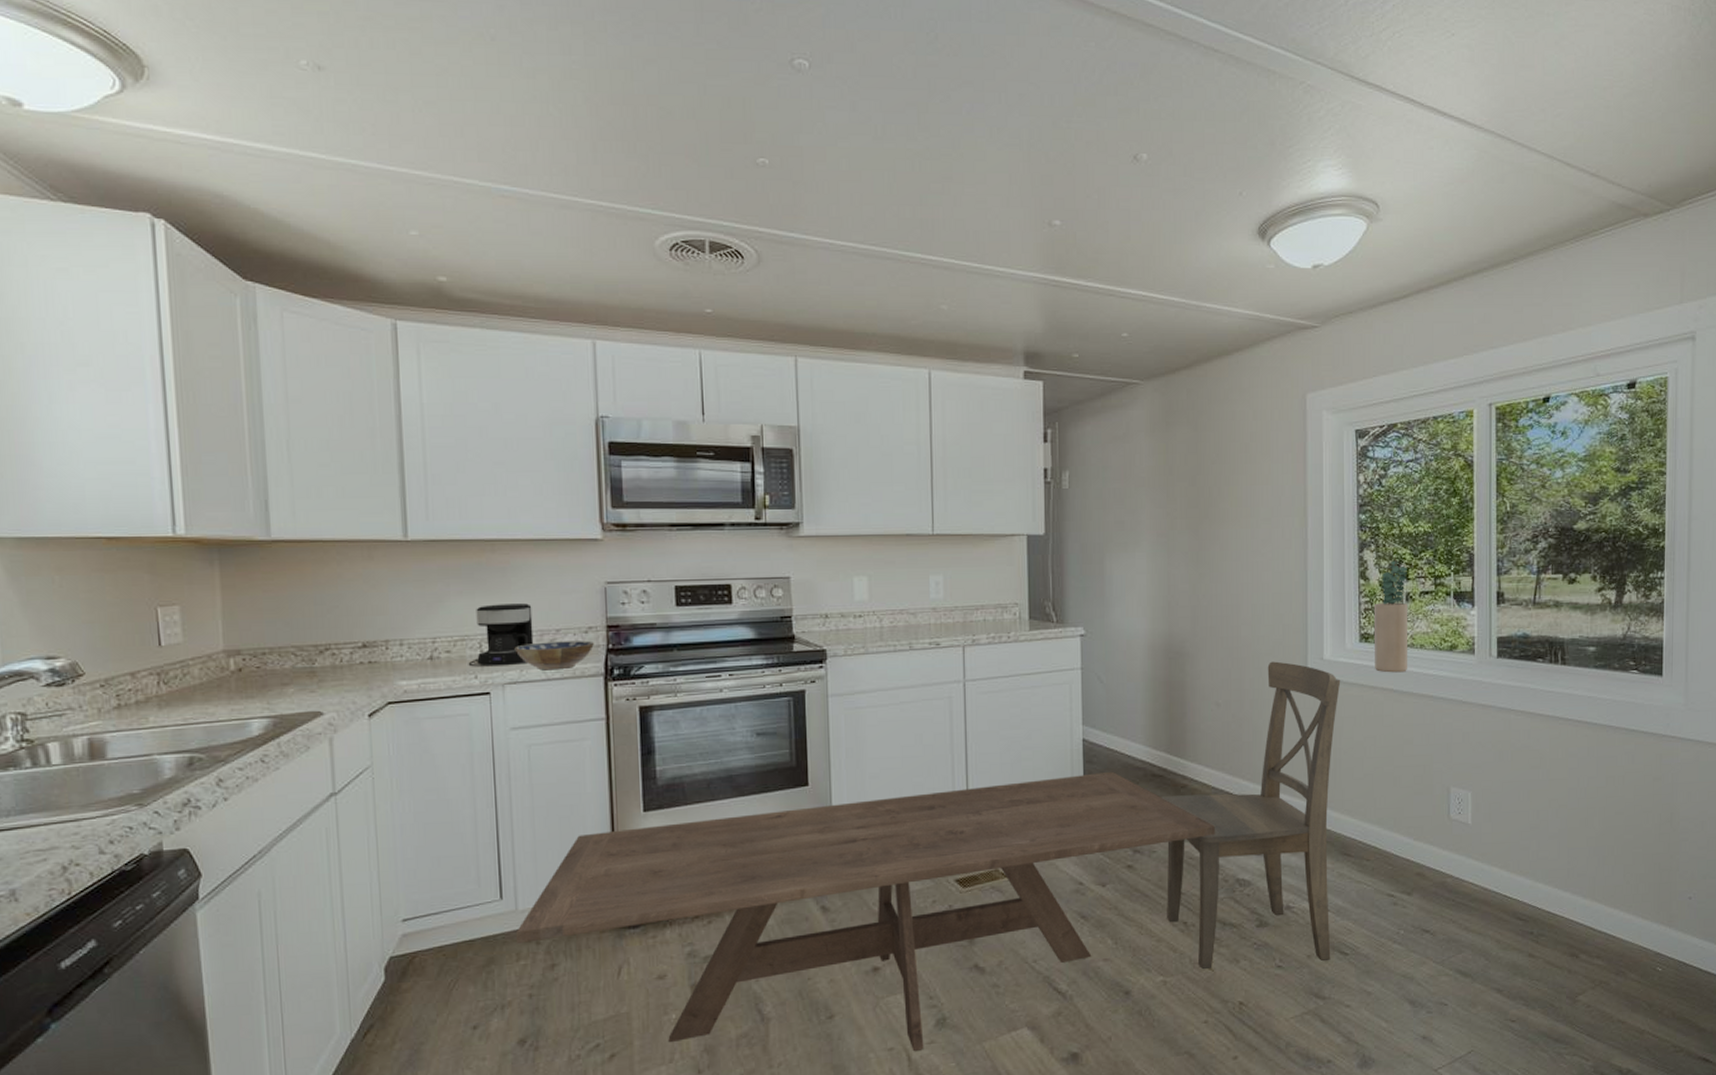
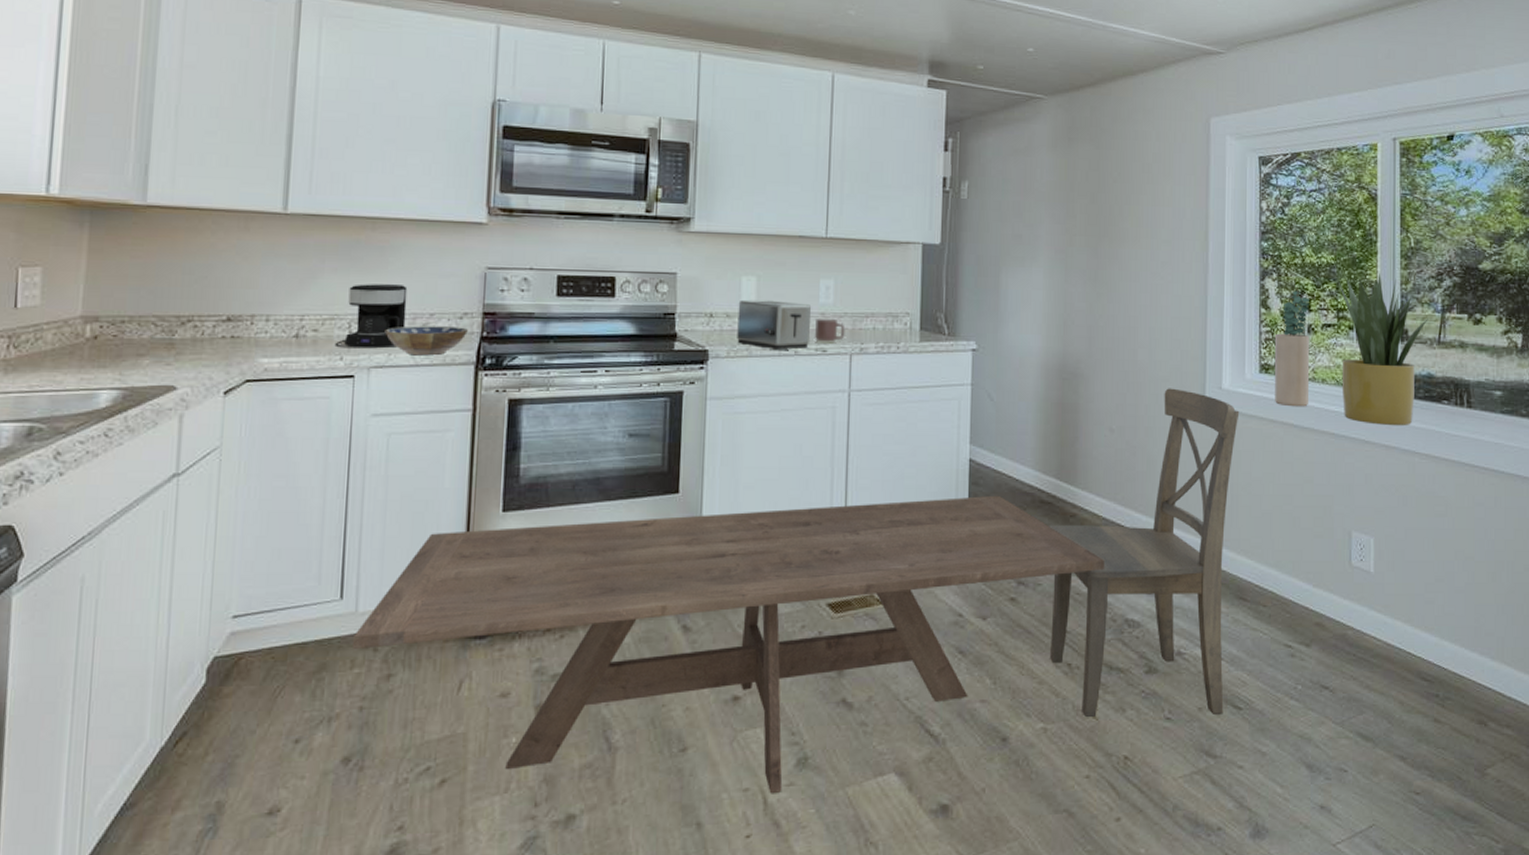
toaster: none [852,598,923,647] -> present [737,299,812,351]
mug: none [928,612,957,637] -> present [815,317,846,344]
planter: none [1435,539,1524,686] -> present [1337,273,1428,426]

